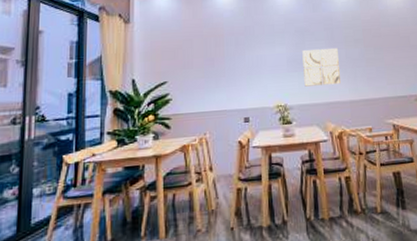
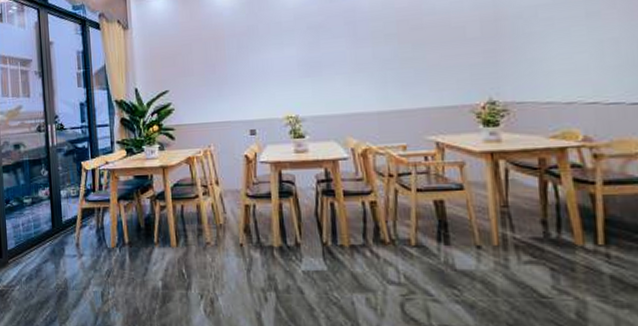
wall art: present [302,47,342,87] -> none [316,45,367,95]

